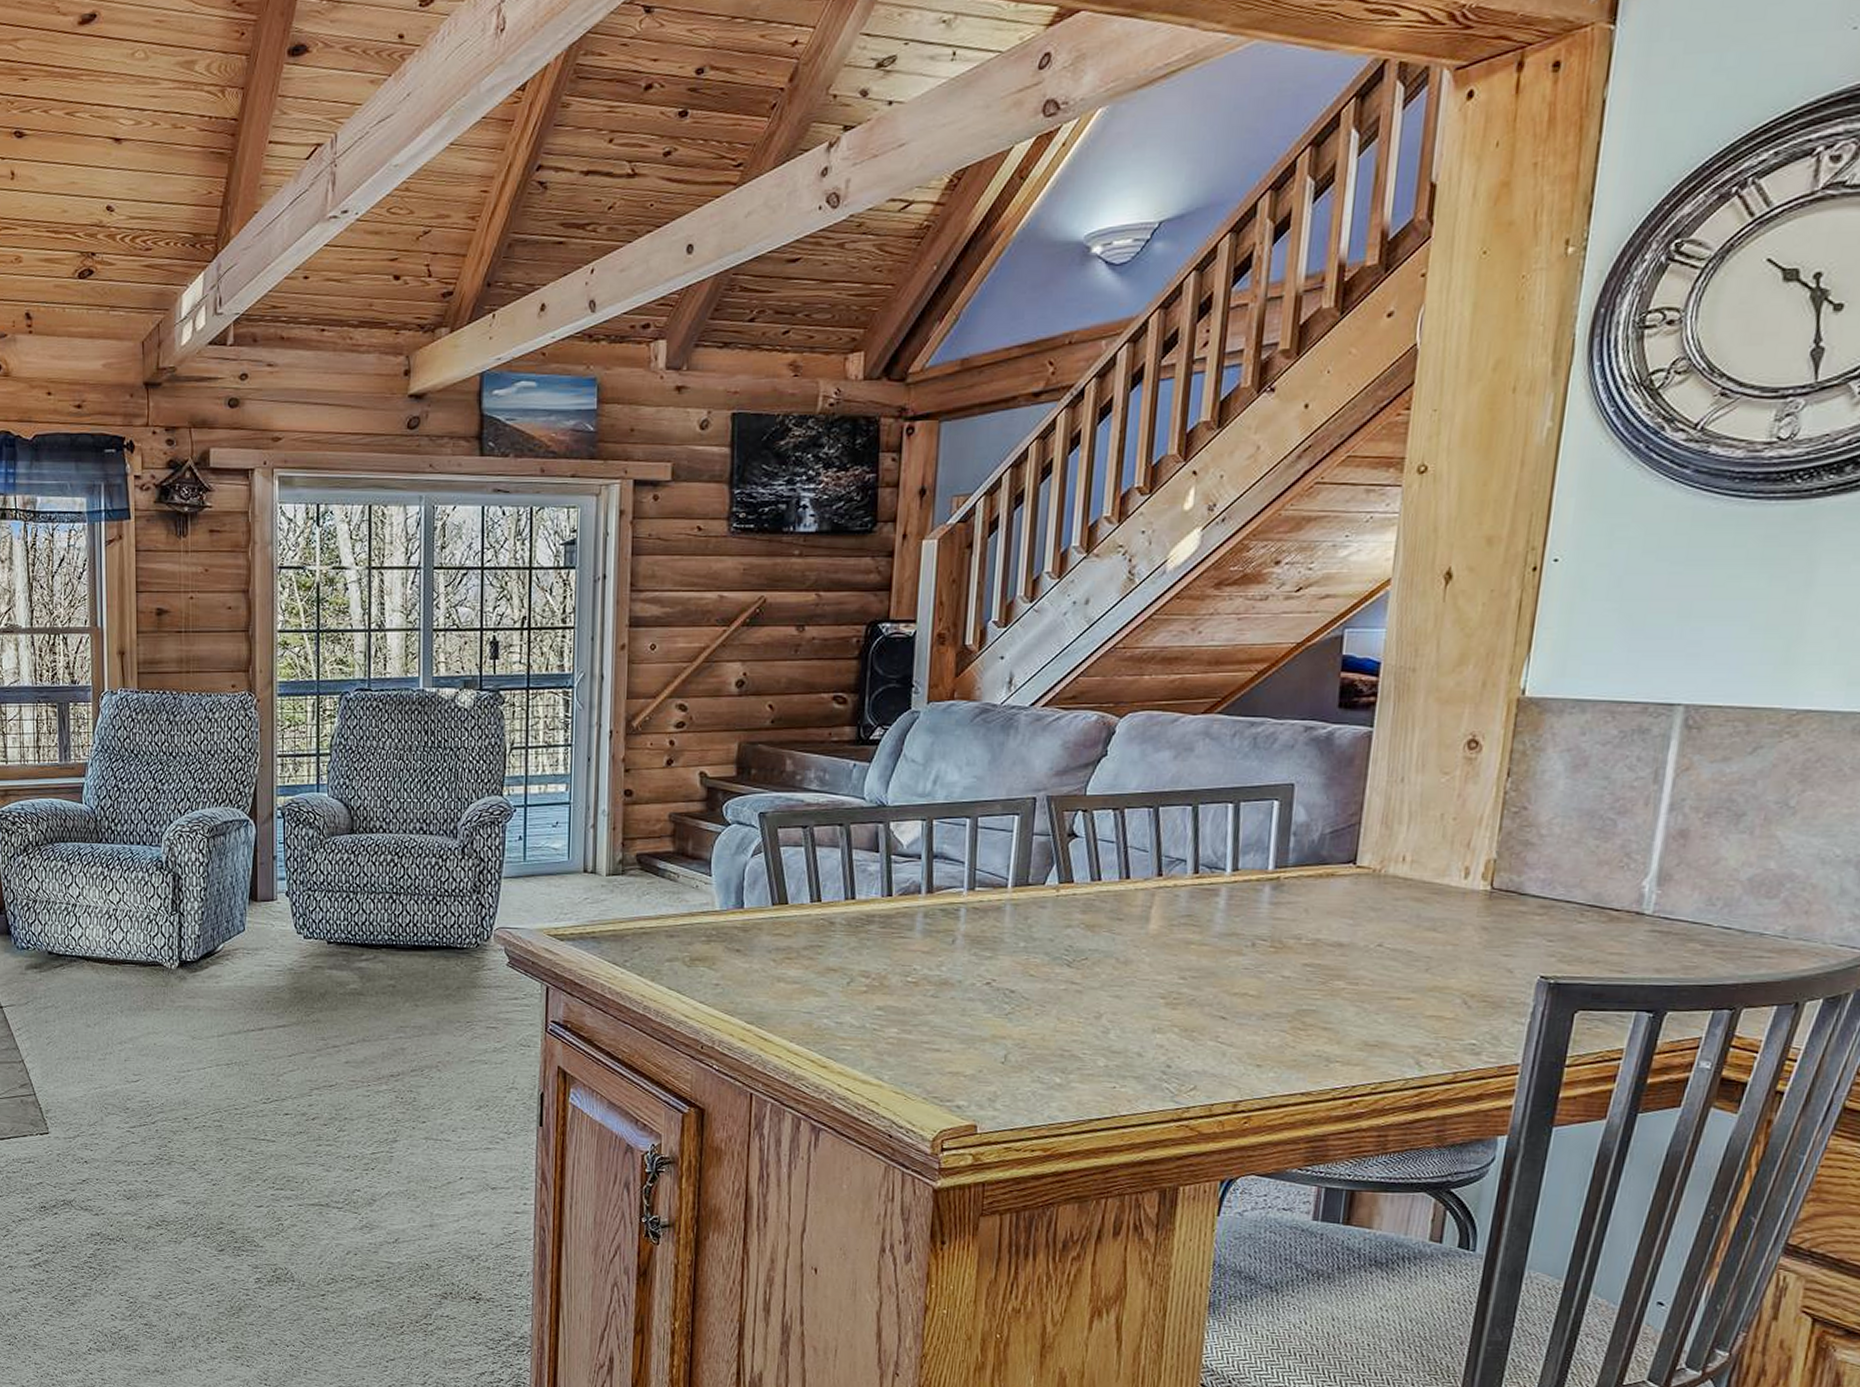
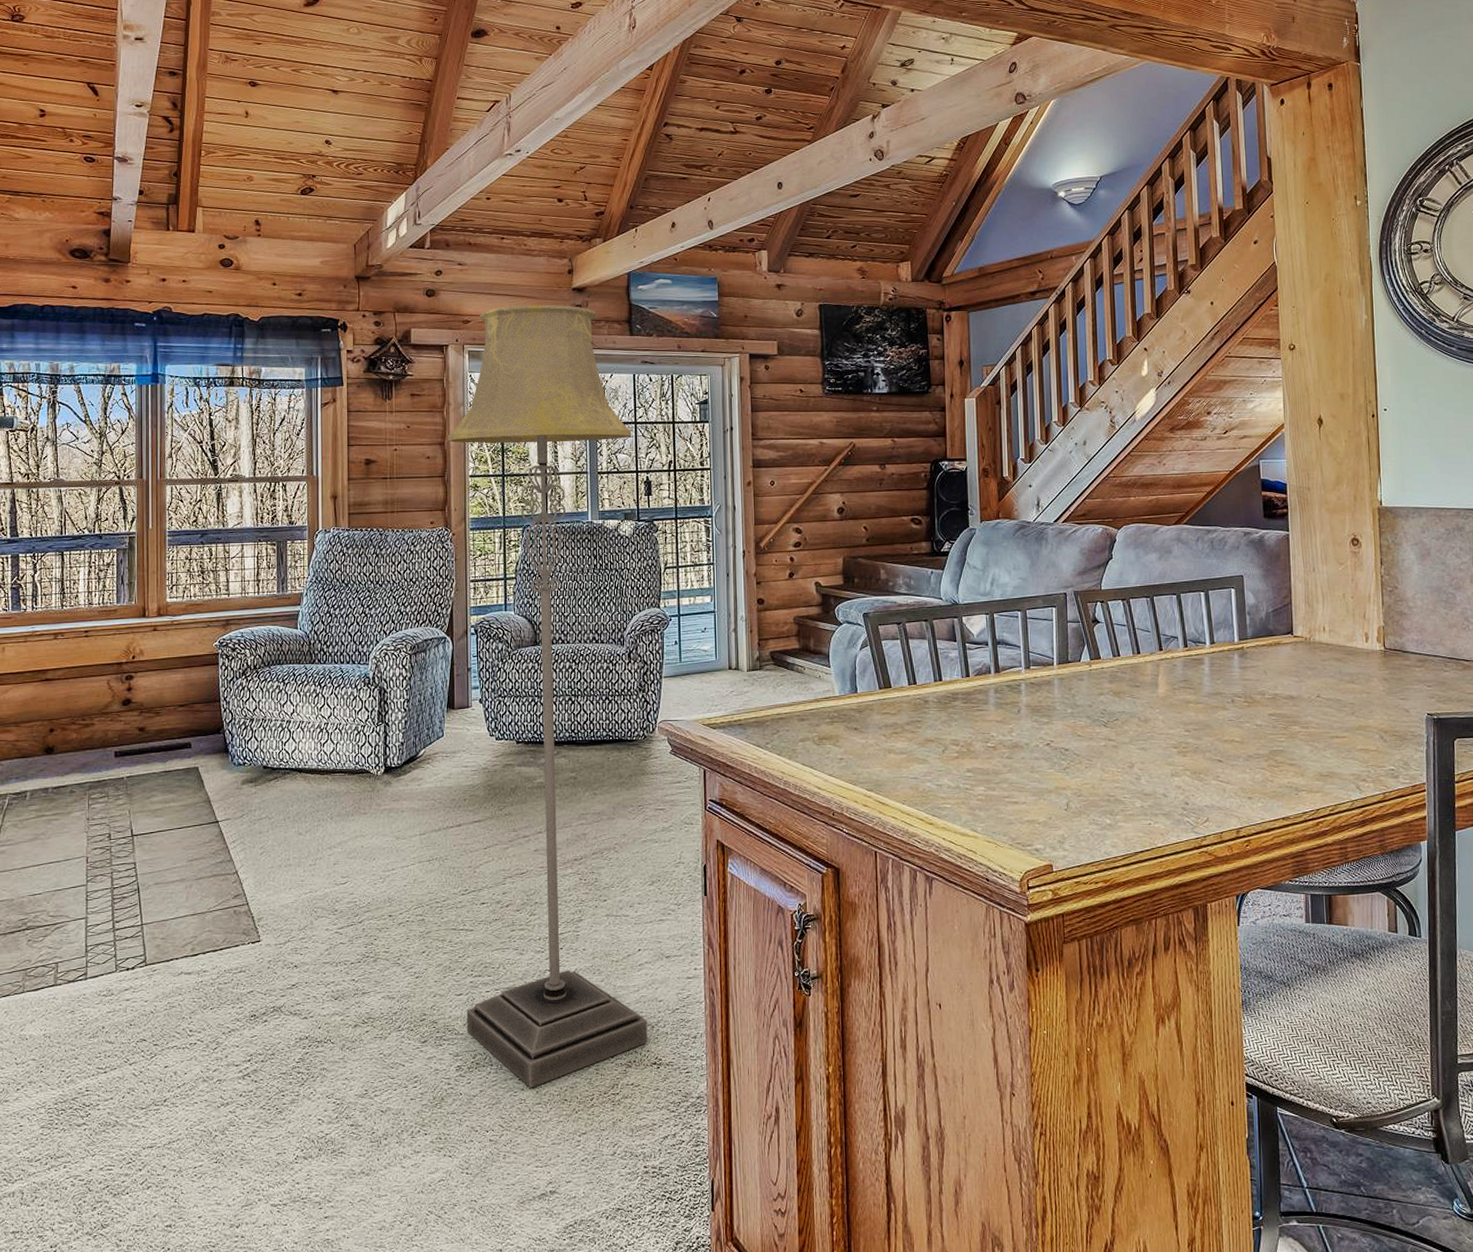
floor lamp: none [252,416,477,1309] -> present [447,304,648,1088]

